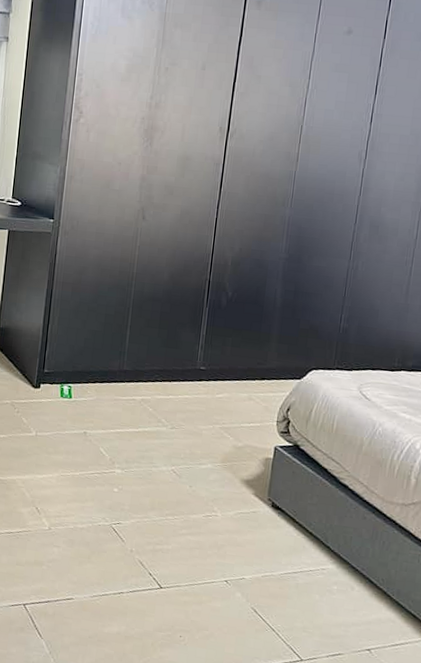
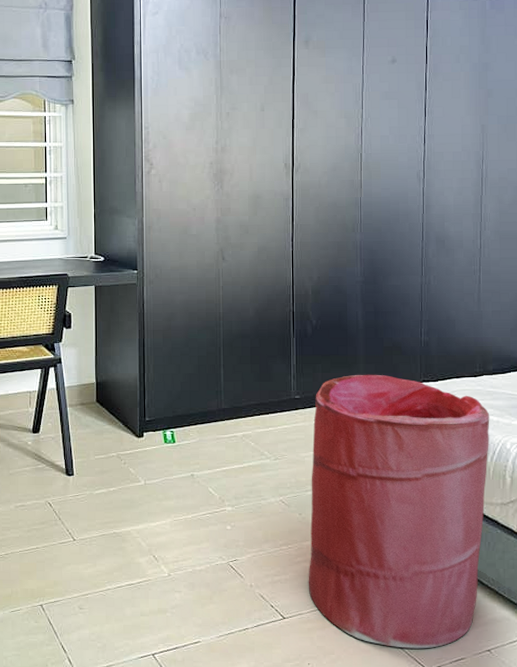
laundry hamper: none [189,353,403,639] -> present [308,374,490,649]

